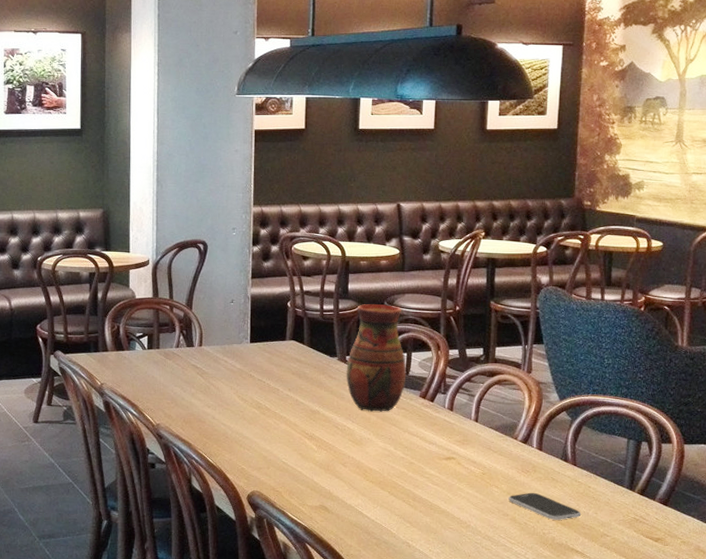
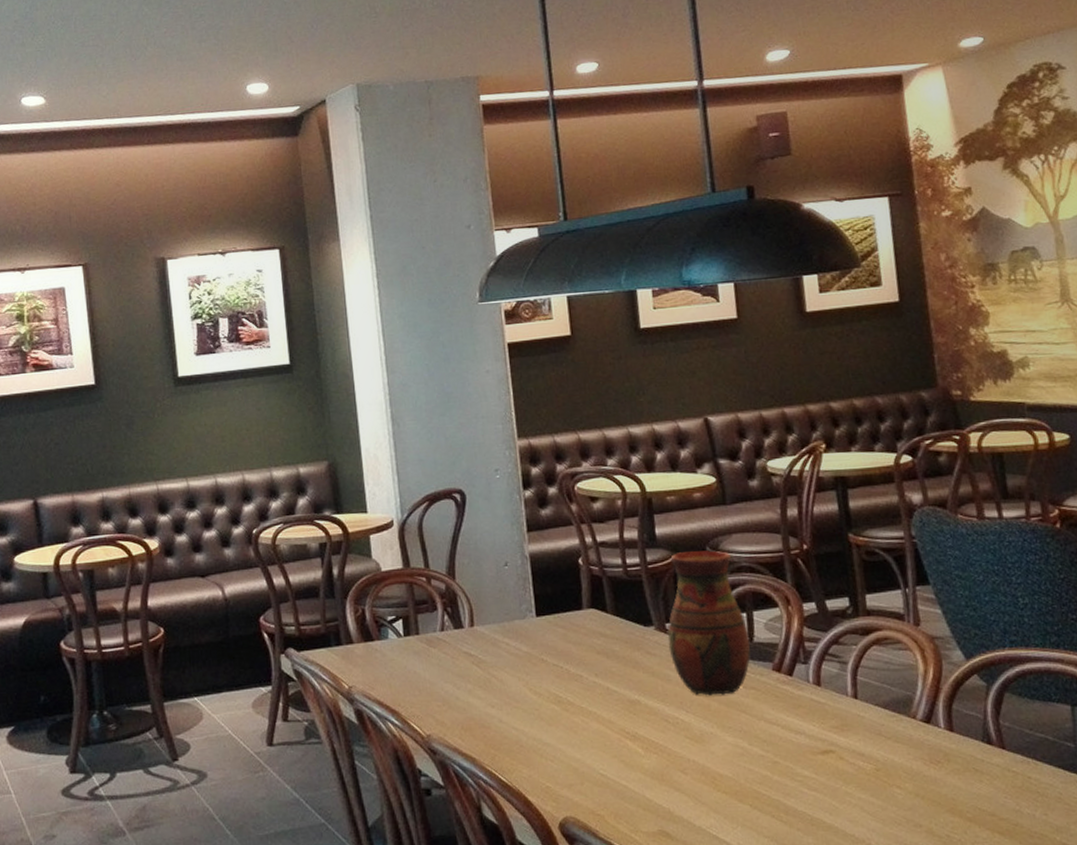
smartphone: present [508,492,582,520] -> none [918,791,1026,828]

